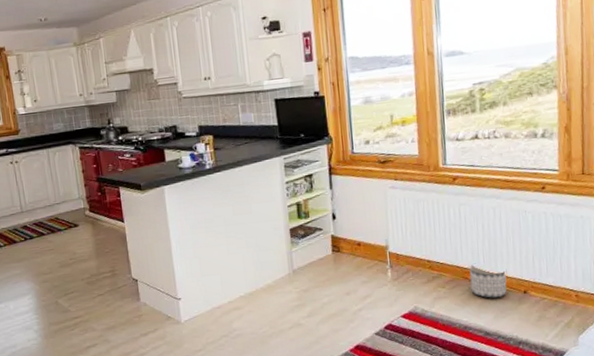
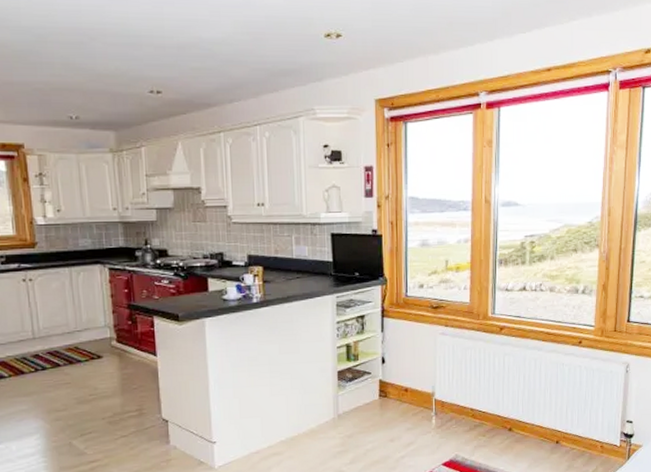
planter: present [469,263,507,298] -> none [509,413,543,448]

